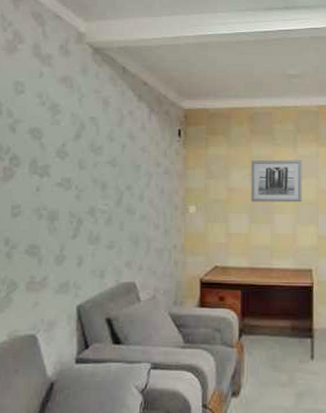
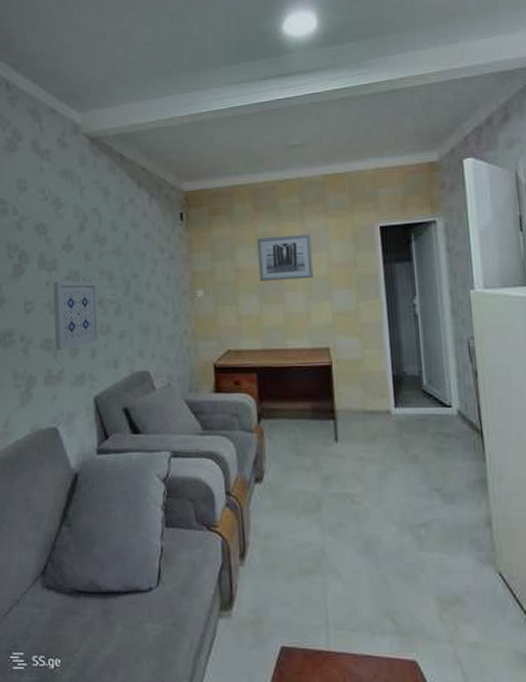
wall art: none [40,187,89,257] -> present [53,281,99,351]

